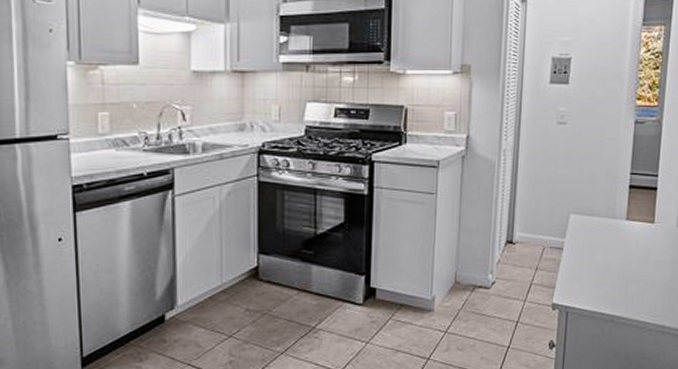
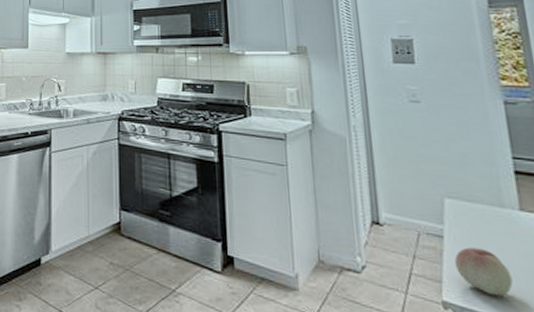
fruit: none [567,255,609,294] -> present [454,247,513,297]

